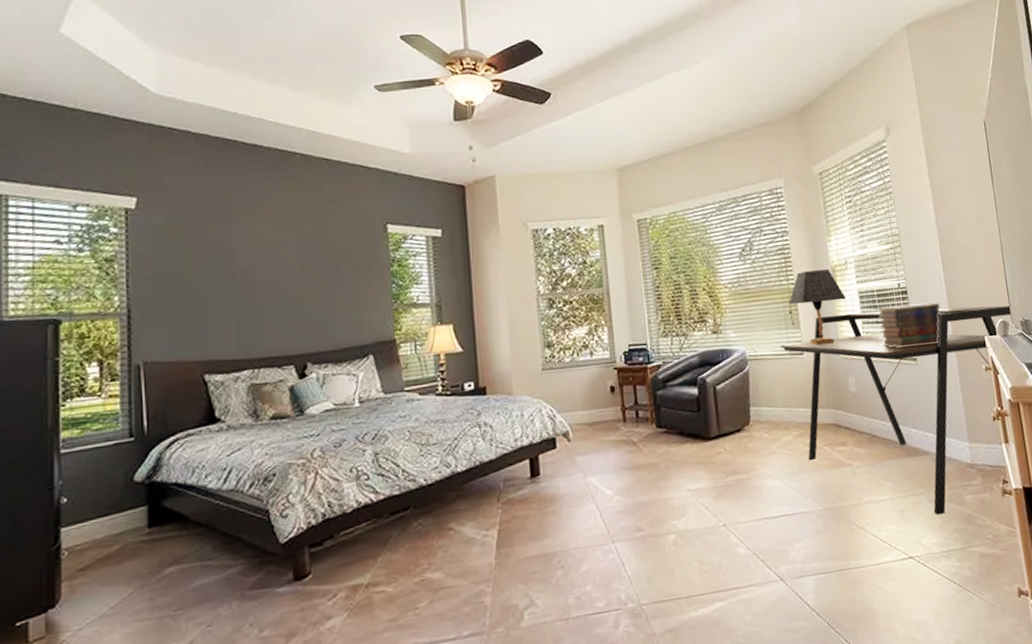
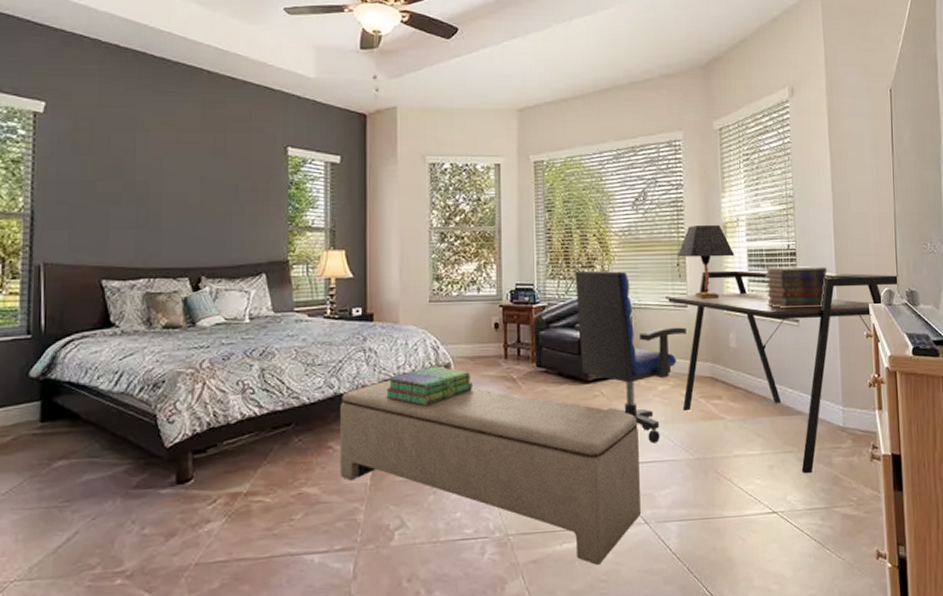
bench: none [459,453,775,628] -> present [340,380,641,565]
stack of books: none [504,435,594,478] -> present [386,366,474,405]
office chair: none [687,323,805,497] -> present [575,270,687,443]

